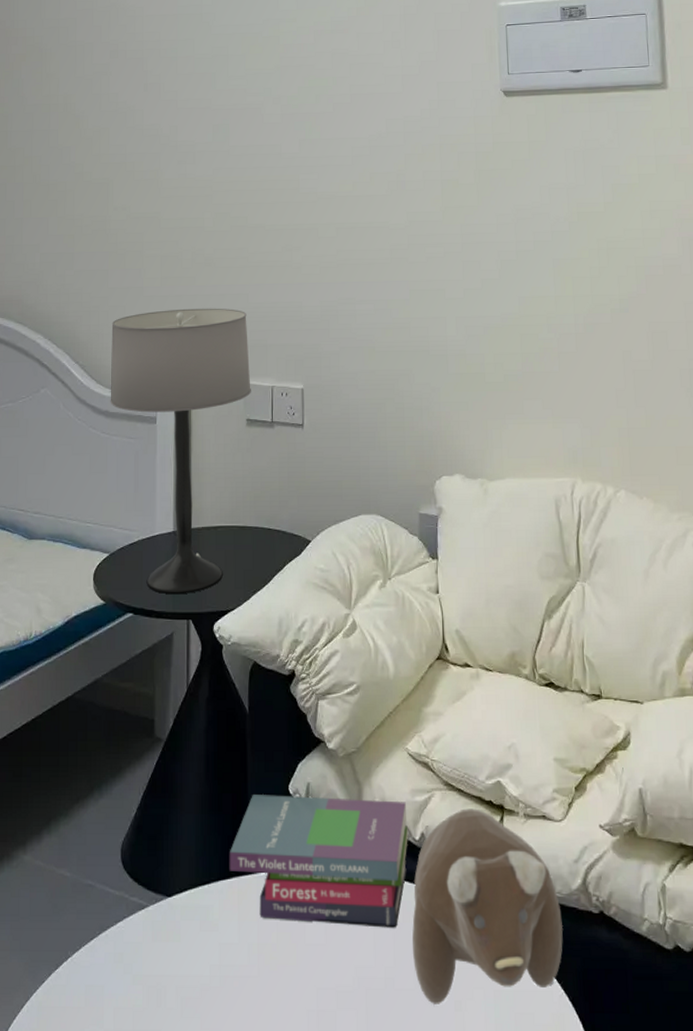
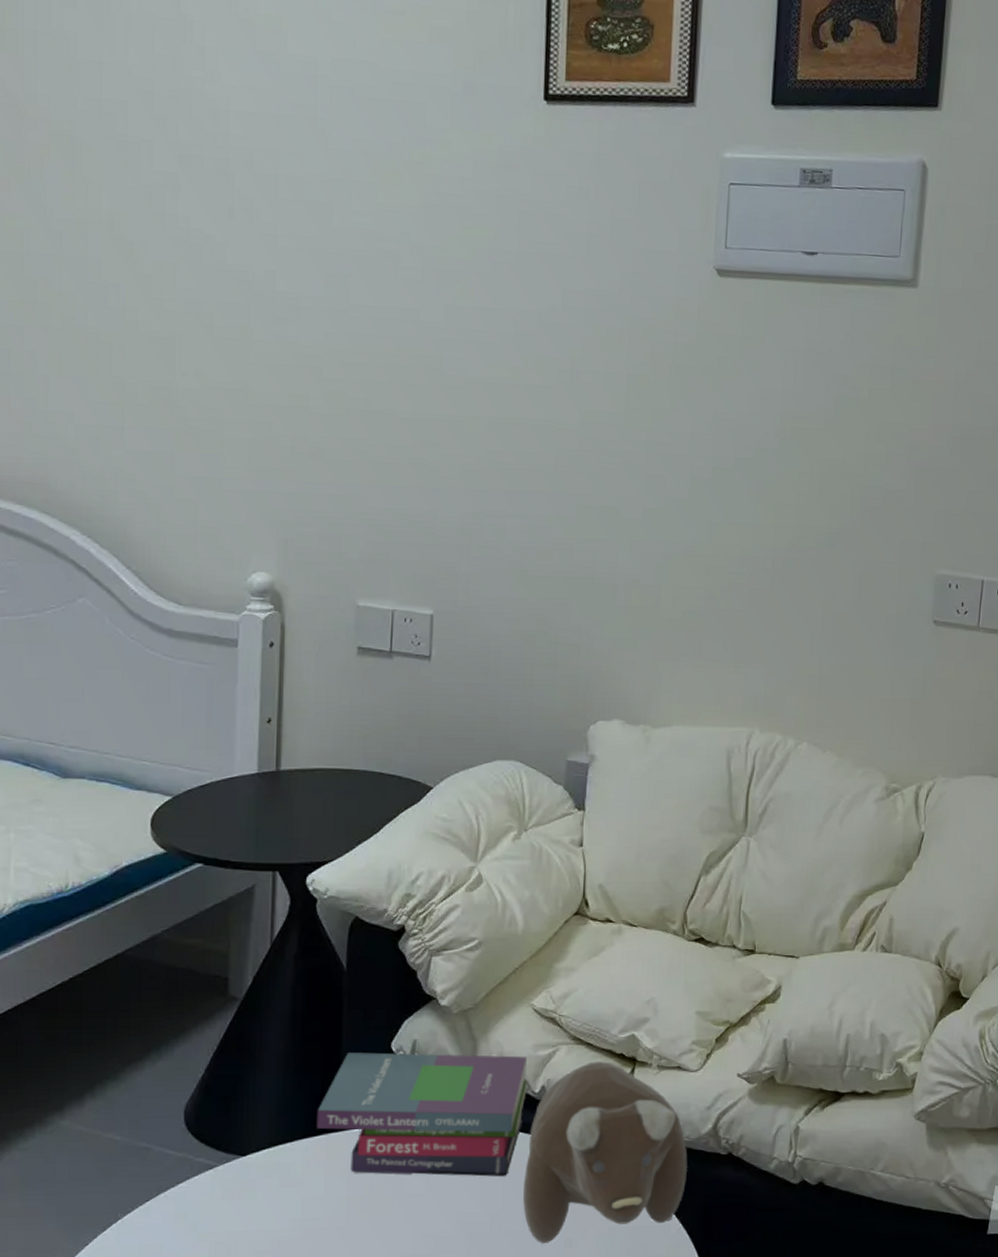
table lamp: present [110,308,251,595] -> none [175,509,365,844]

